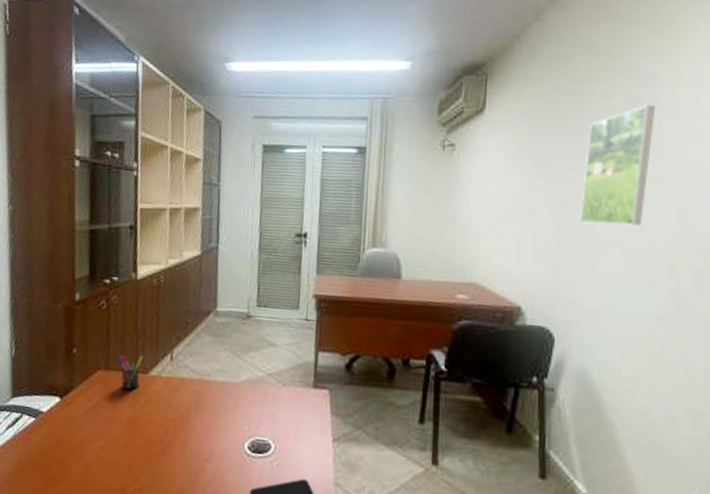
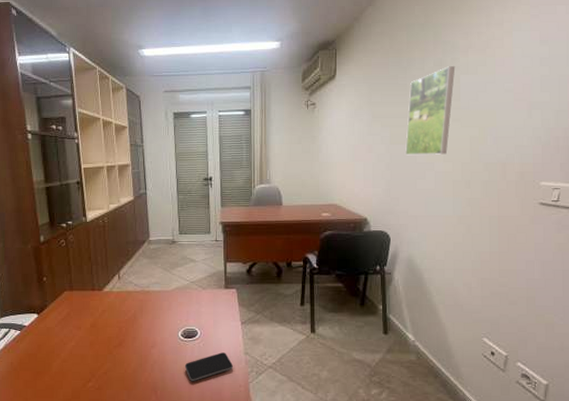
pen holder: present [116,355,143,391] -> none [78,278,97,304]

